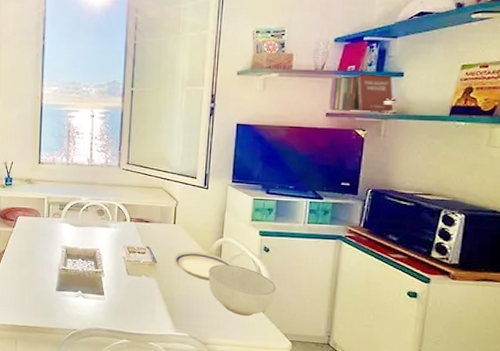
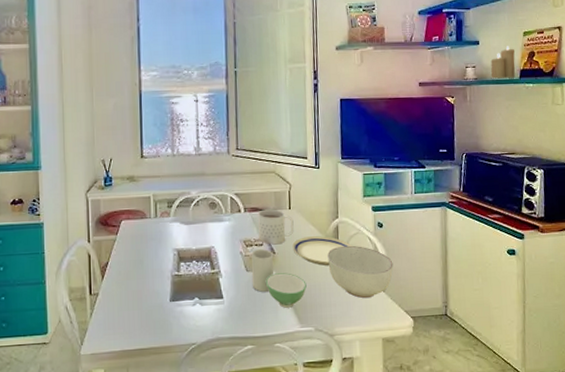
cup: none [132,256,155,295] -> present [251,249,274,292]
mug: none [141,221,177,255] -> present [257,209,294,245]
bowl: none [145,280,185,313] -> present [265,273,307,308]
books: present [329,72,394,112] -> none [420,42,475,79]
candle: none [413,79,447,115] -> present [490,46,515,79]

